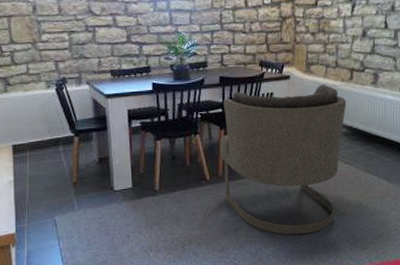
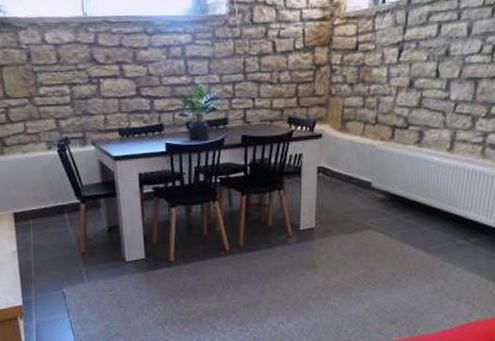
armchair: present [219,84,347,235] -> none [240,143,385,308]

